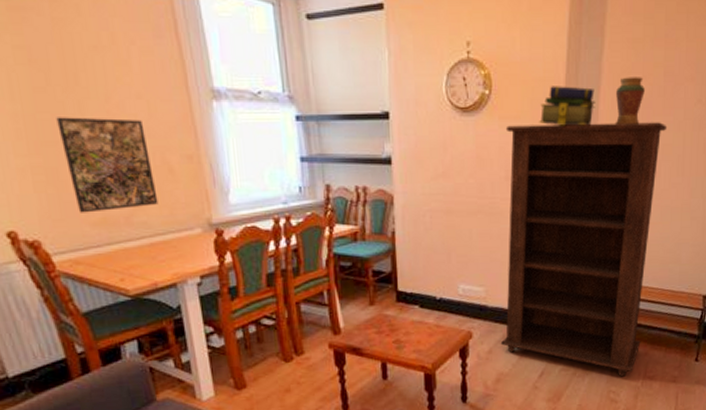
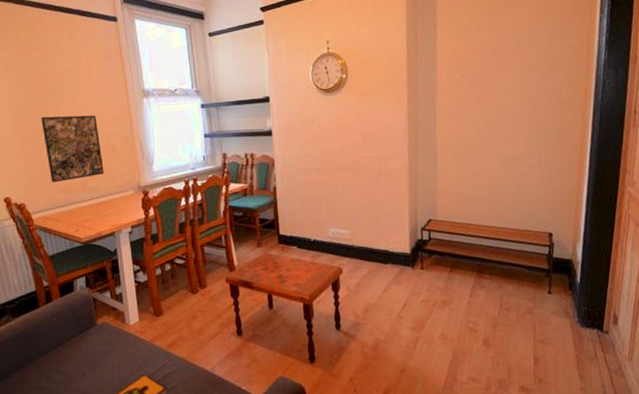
bookshelf: present [500,122,668,377] -> none [360,88,498,308]
stack of books: present [539,86,596,126] -> none [388,66,434,98]
decorative vase: present [615,77,645,124] -> none [450,54,475,93]

